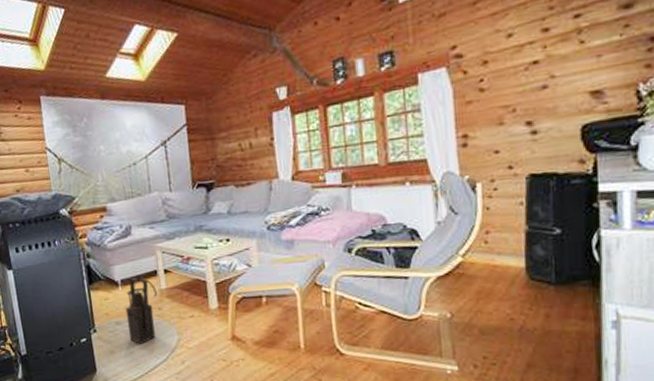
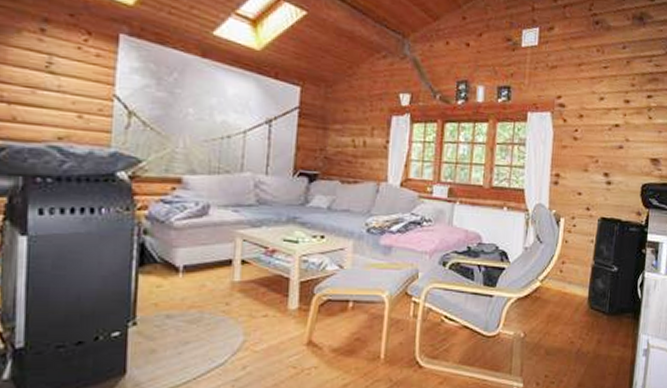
lantern: present [125,274,158,344] -> none [180,262,229,343]

